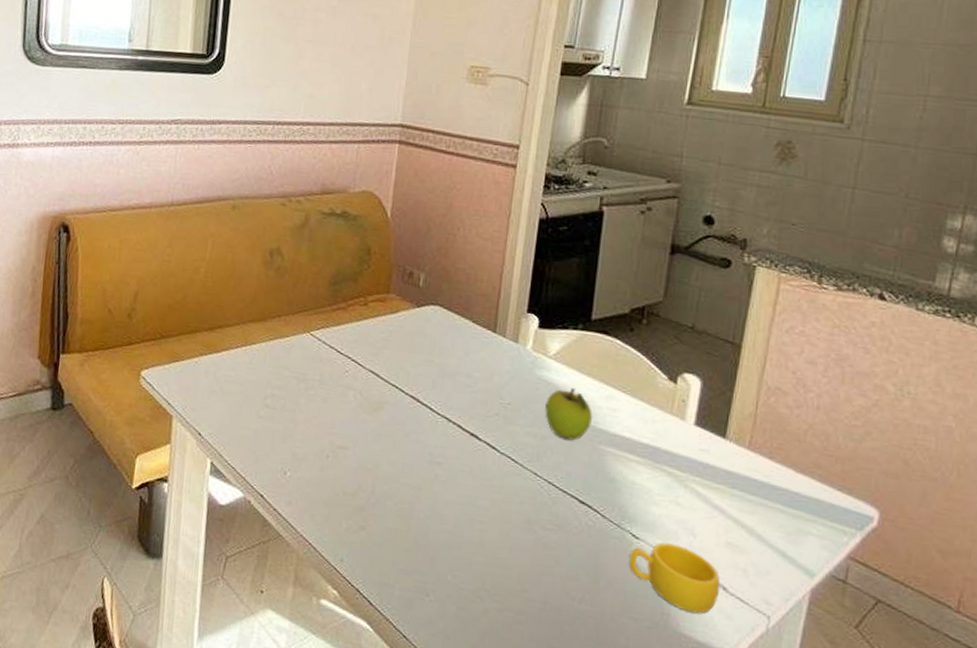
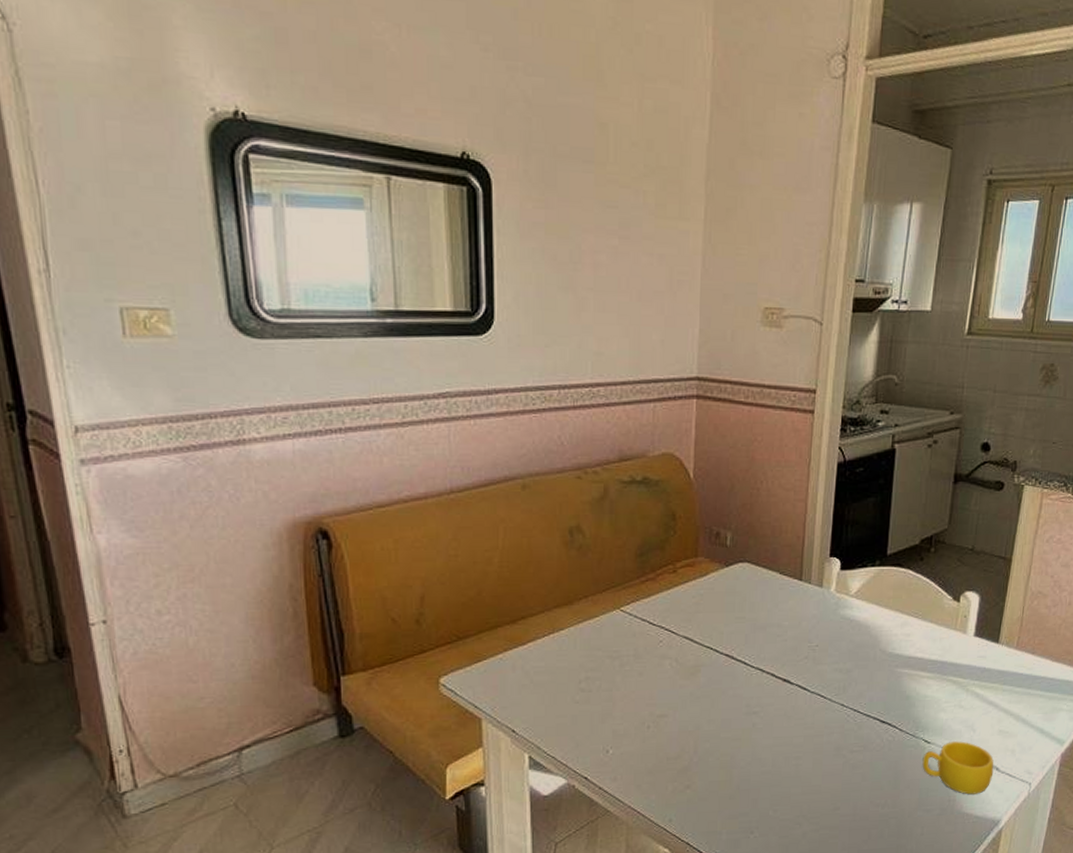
fruit: present [545,388,592,441] -> none [849,621,890,669]

